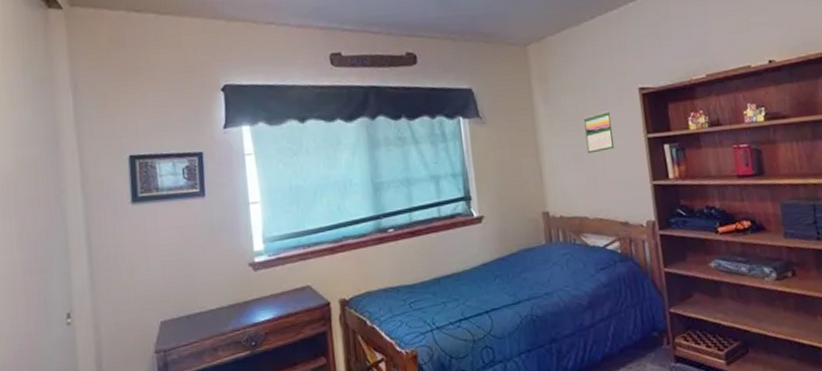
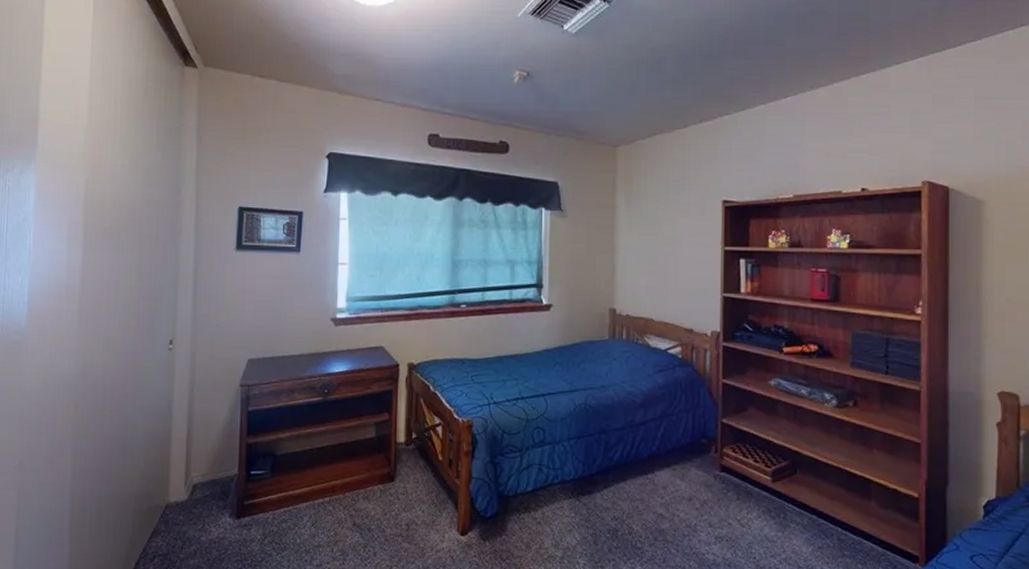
calendar: present [583,110,615,154] -> none [662,218,691,259]

